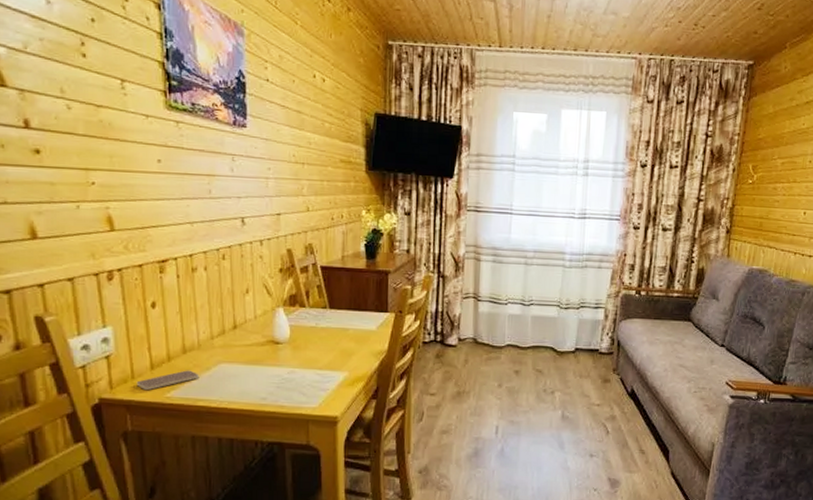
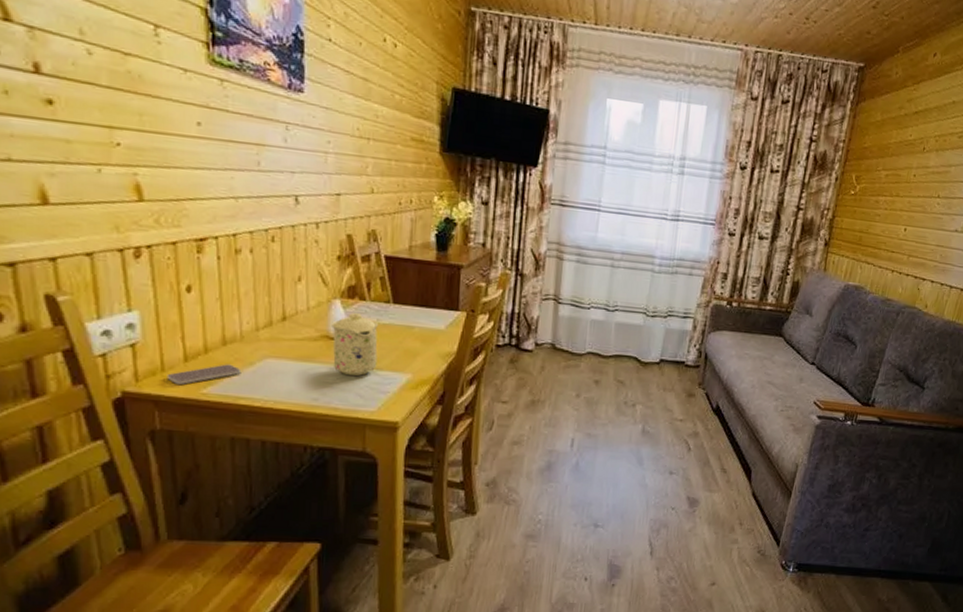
mug: none [276,319,317,377] -> present [332,313,378,377]

